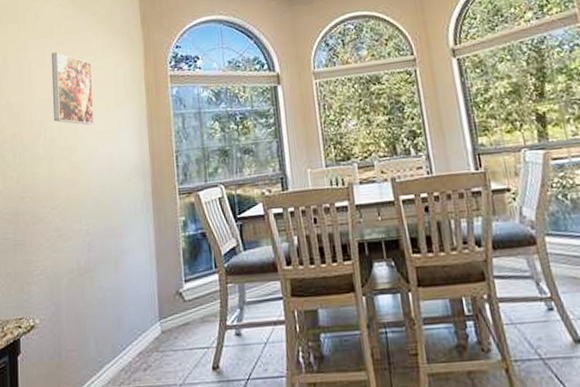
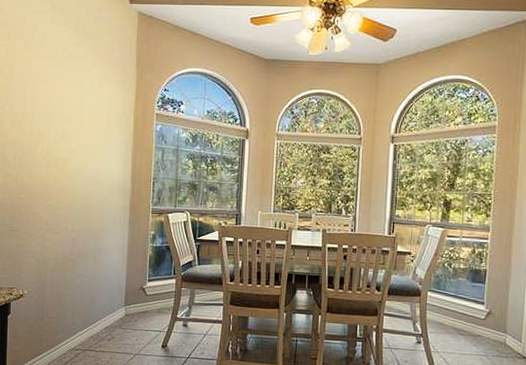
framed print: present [51,52,95,125] -> none [51,74,89,143]

